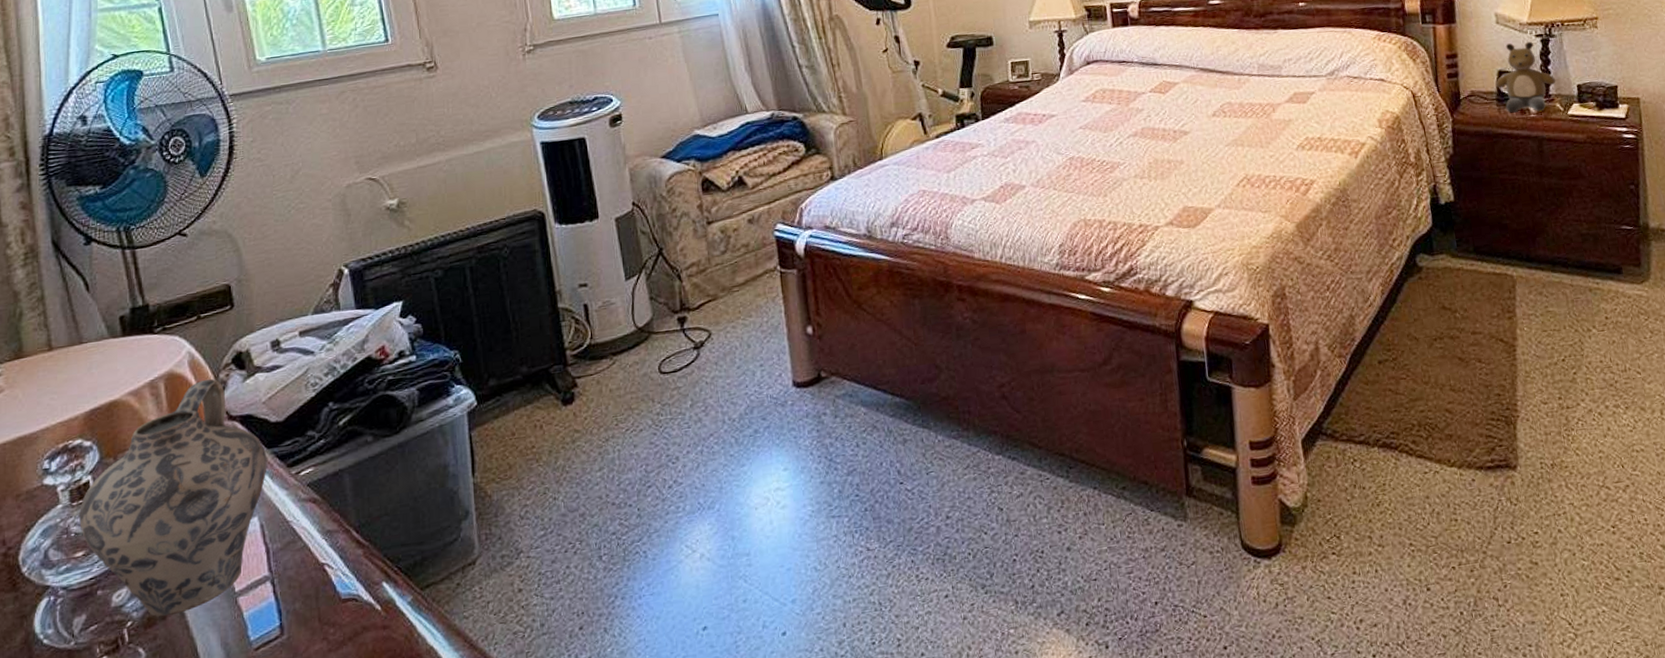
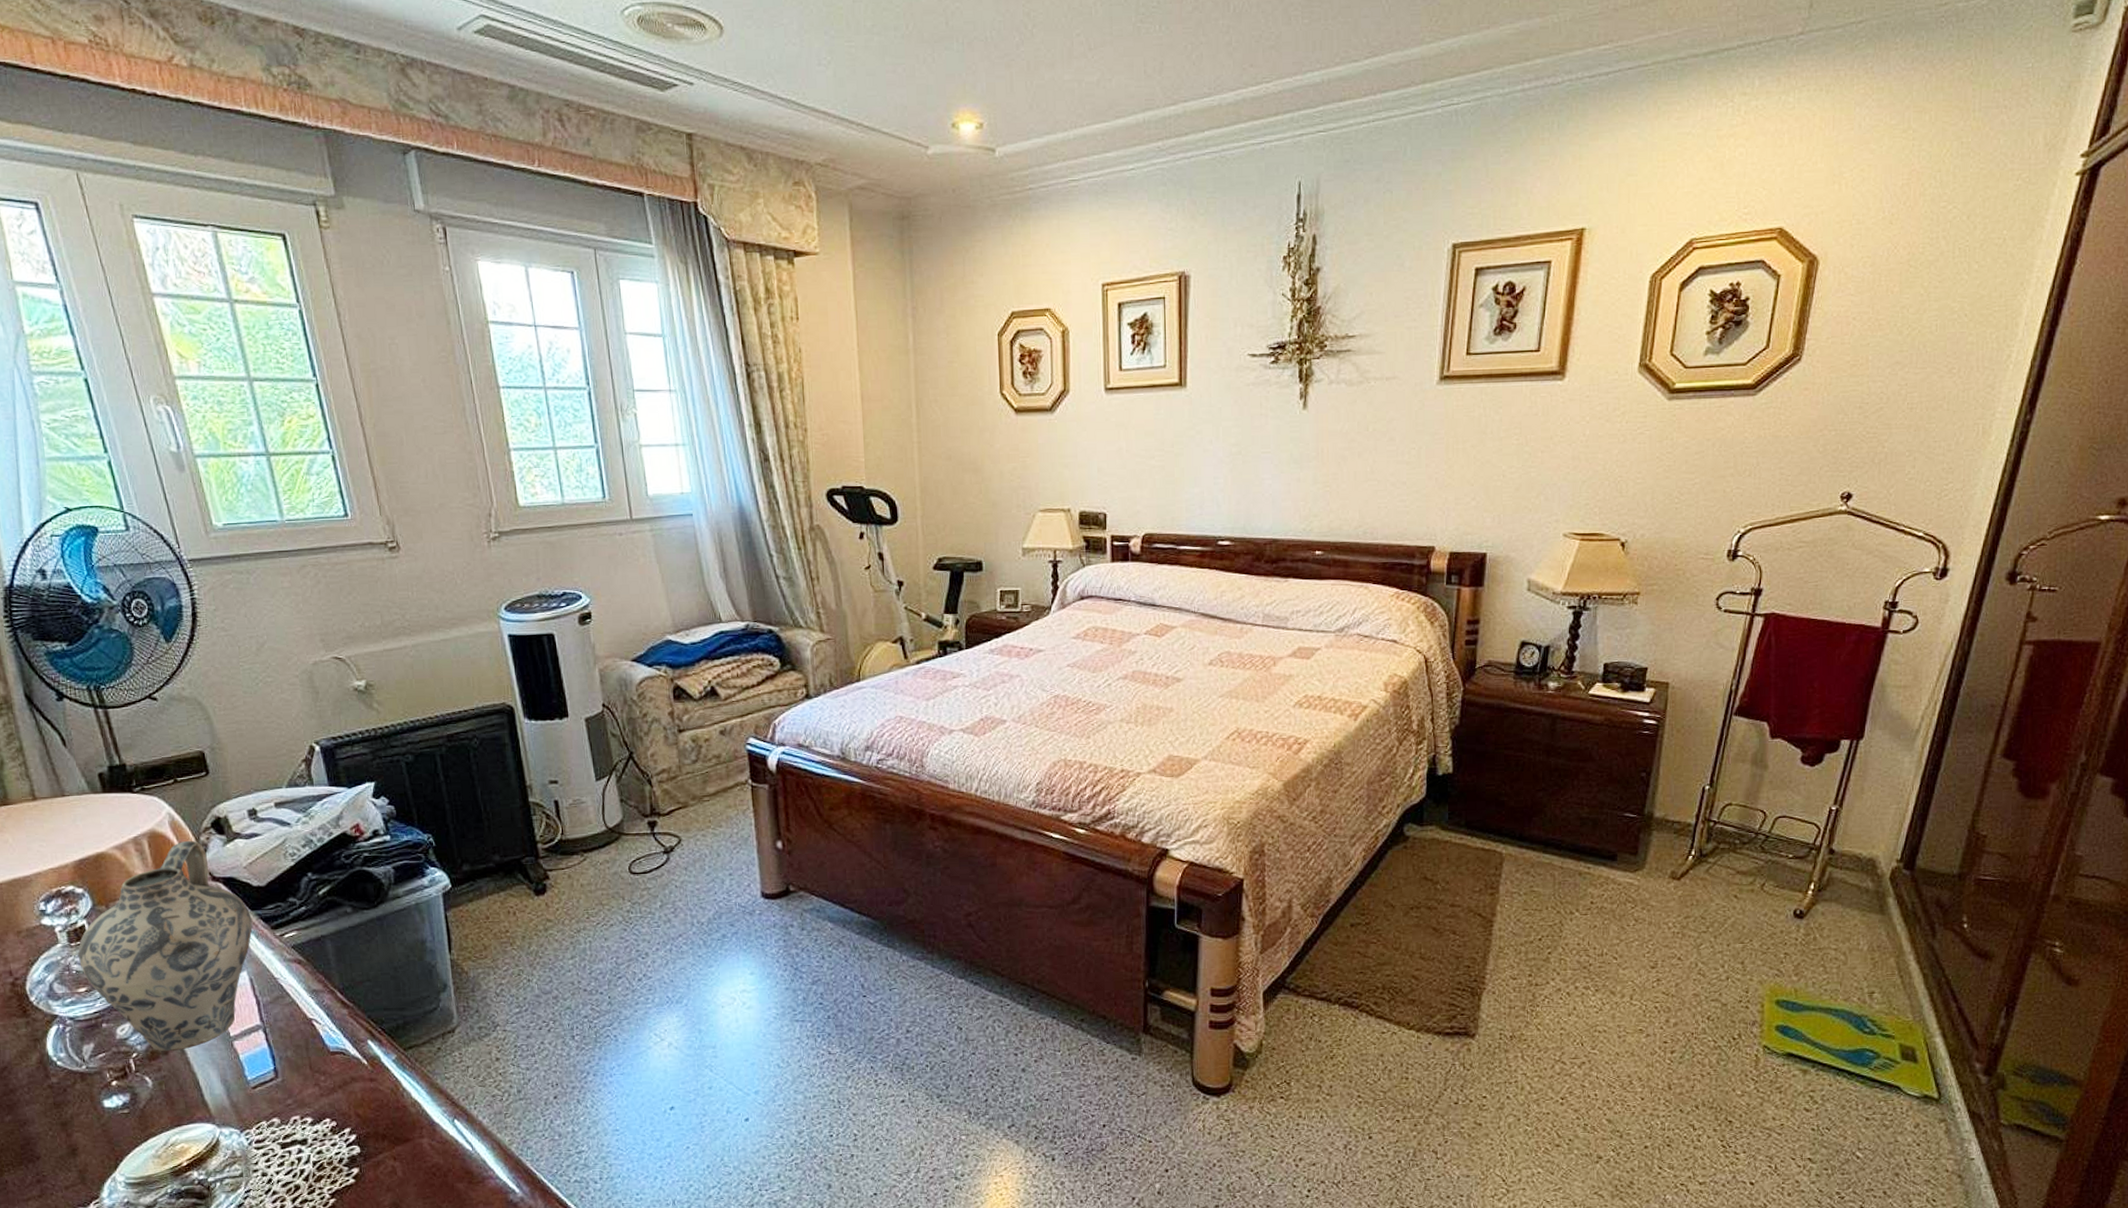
bear: present [1495,41,1556,113] -> none [1516,612,1582,688]

